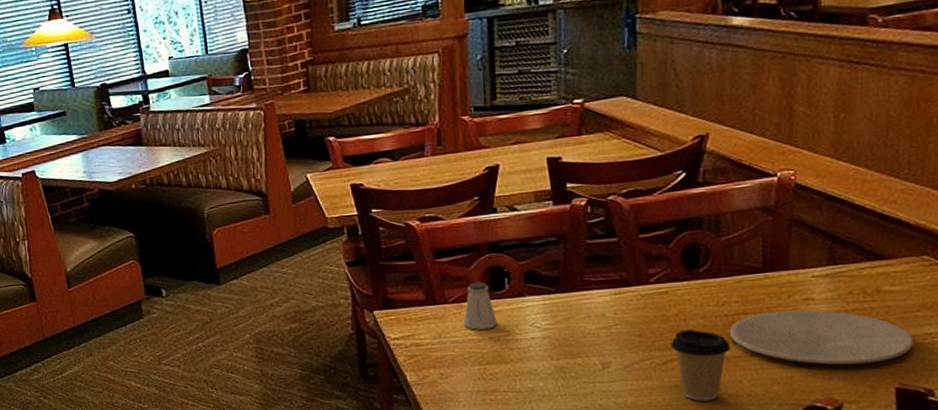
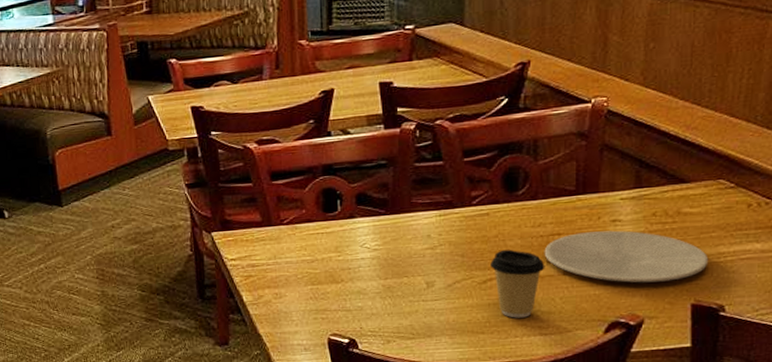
saltshaker: present [463,281,498,330] -> none [297,203,330,251]

